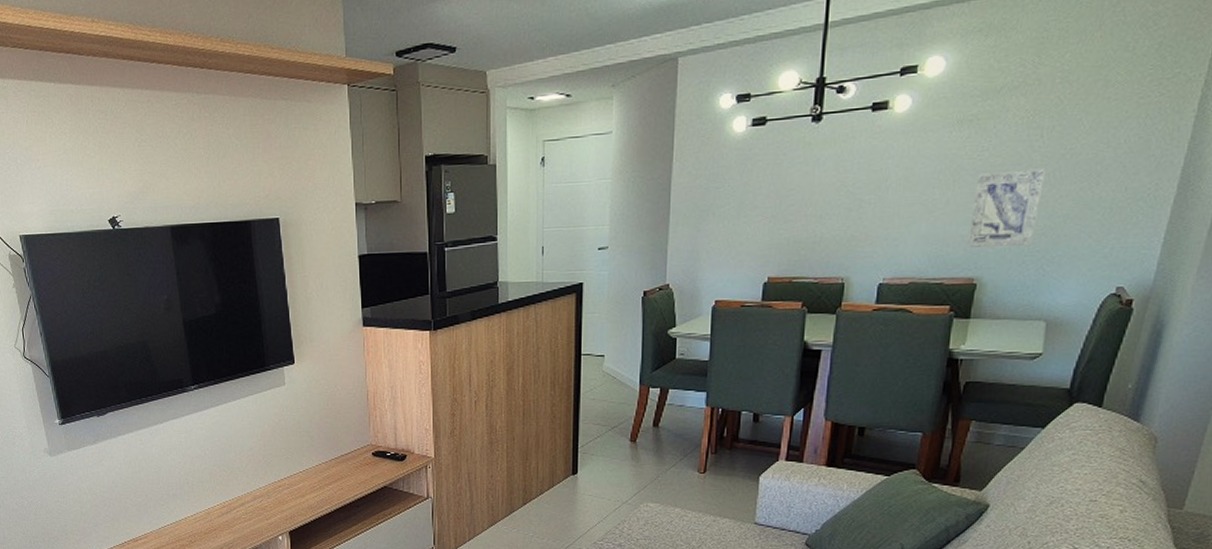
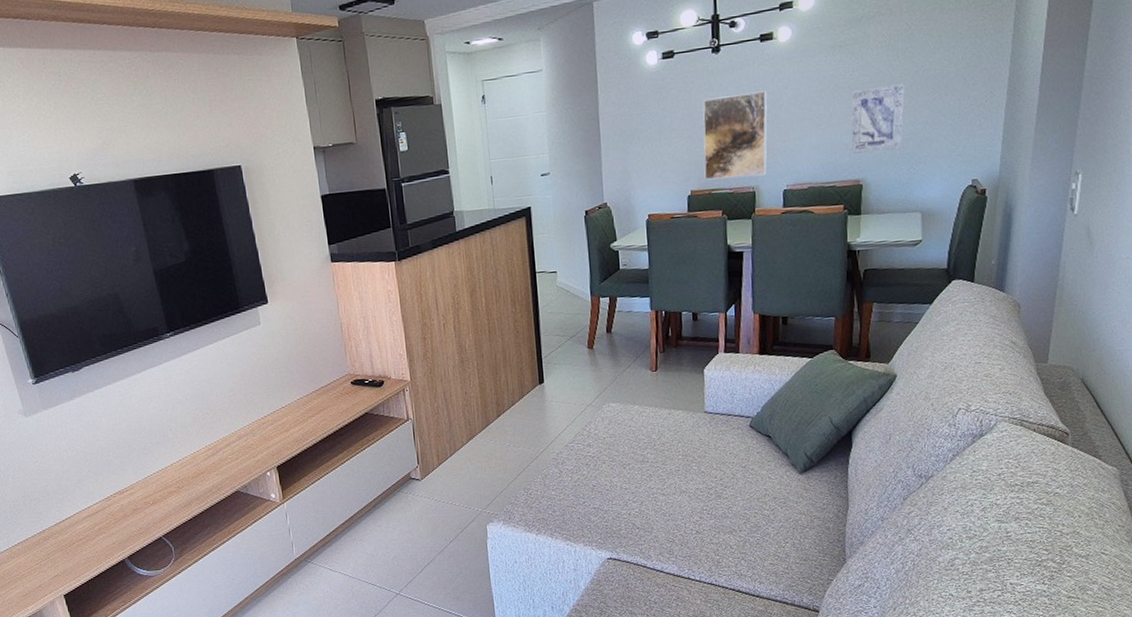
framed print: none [786,168,873,267] -> present [703,91,768,180]

